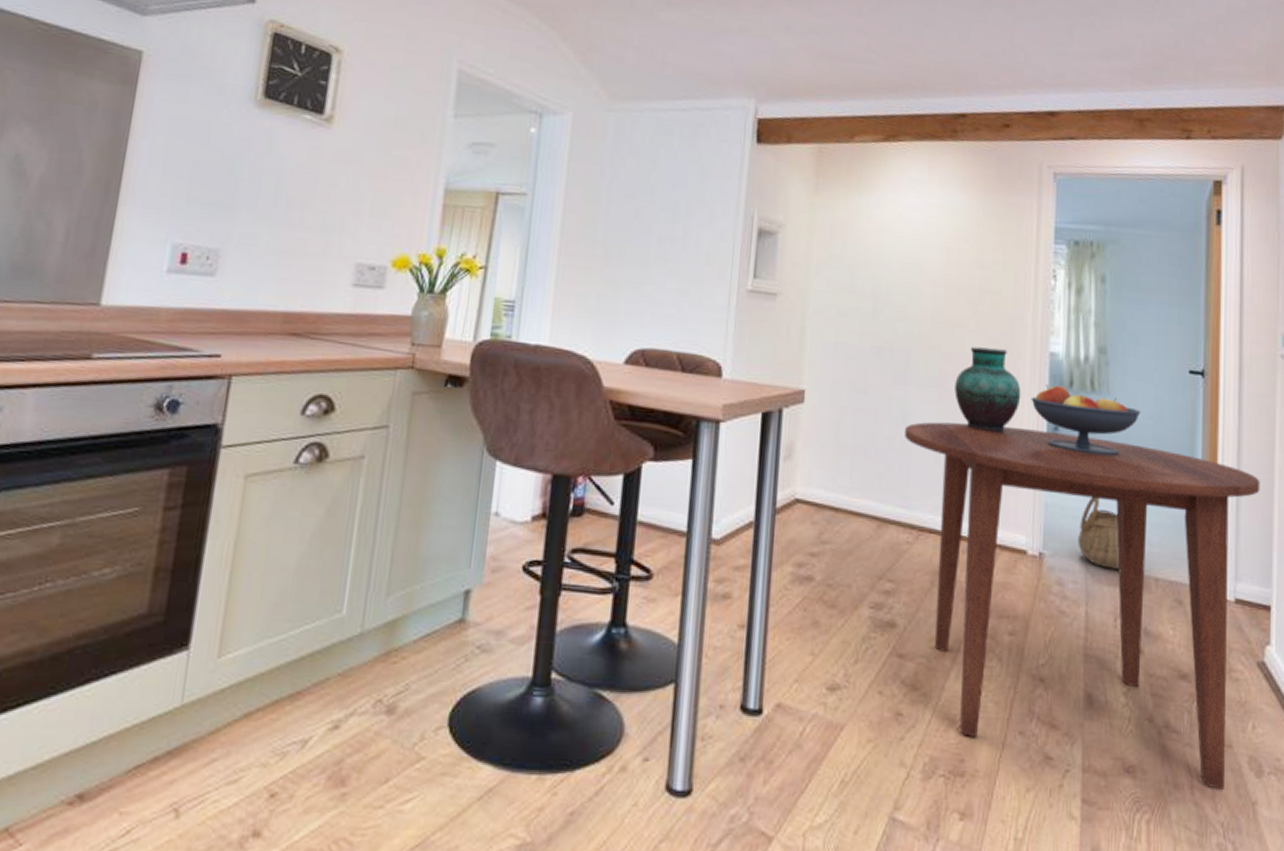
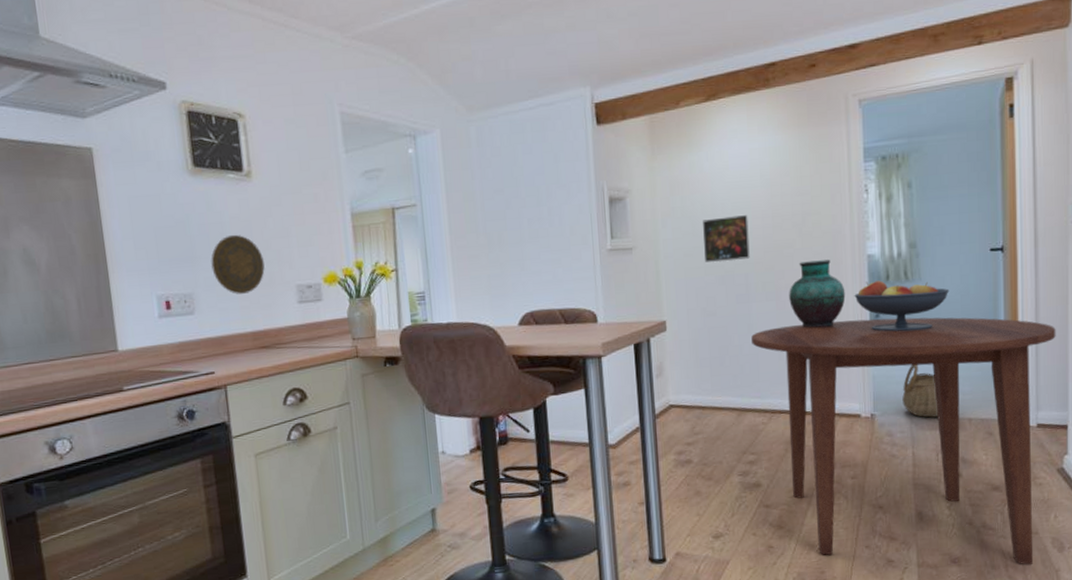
decorative plate: none [253,186,323,263] -> present [211,234,265,294]
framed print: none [861,276,917,332] -> present [703,215,750,263]

